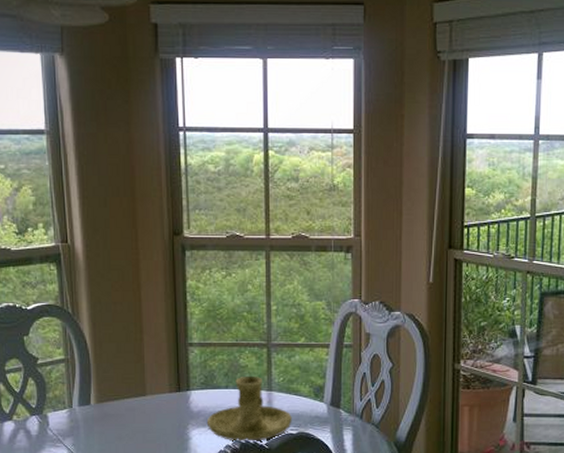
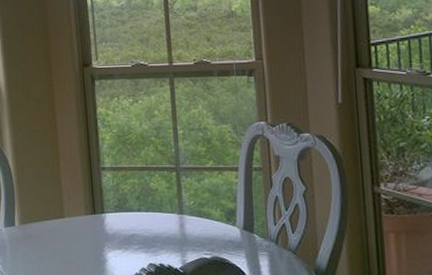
candle holder: present [206,375,292,442] -> none [121,199,205,265]

